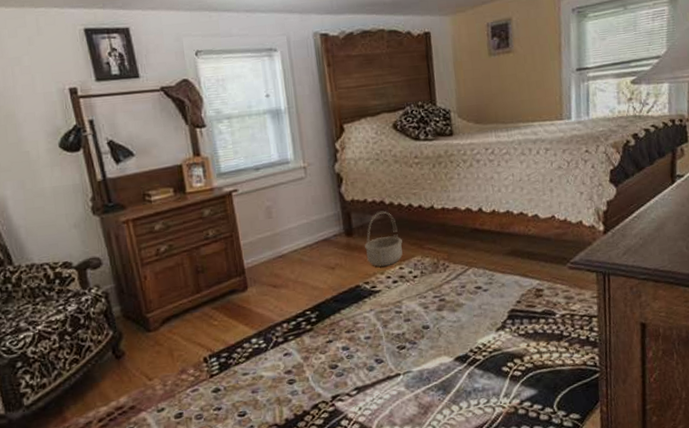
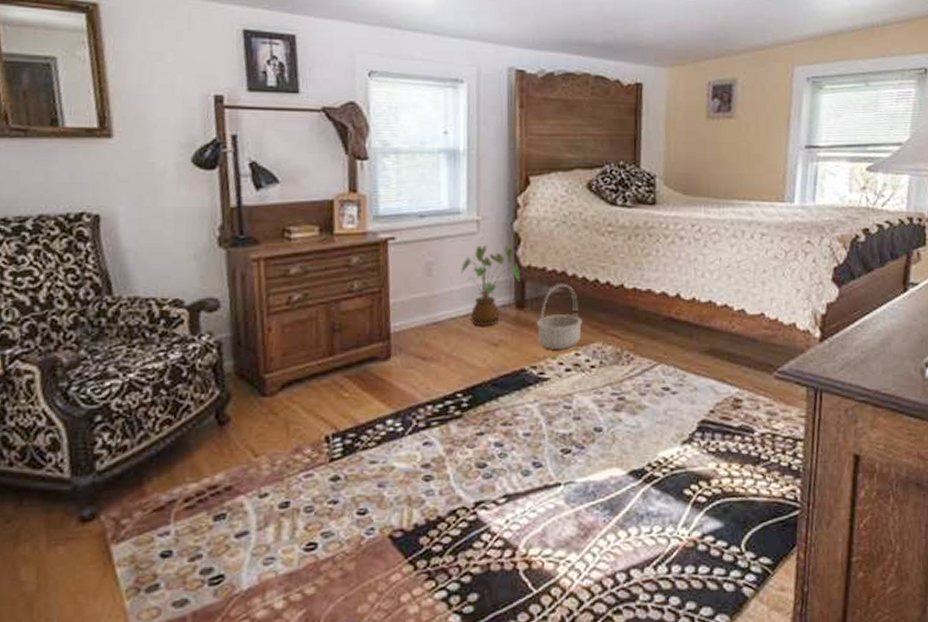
house plant: none [295,185,346,255] -> present [461,245,520,326]

